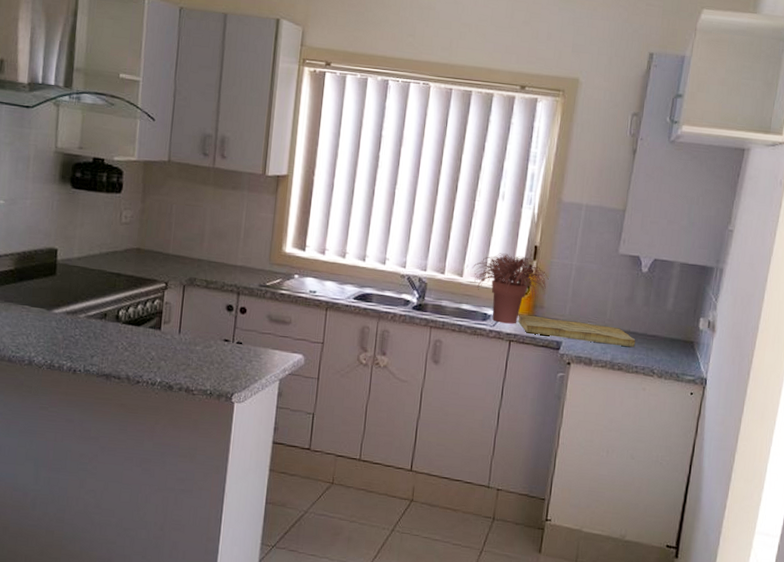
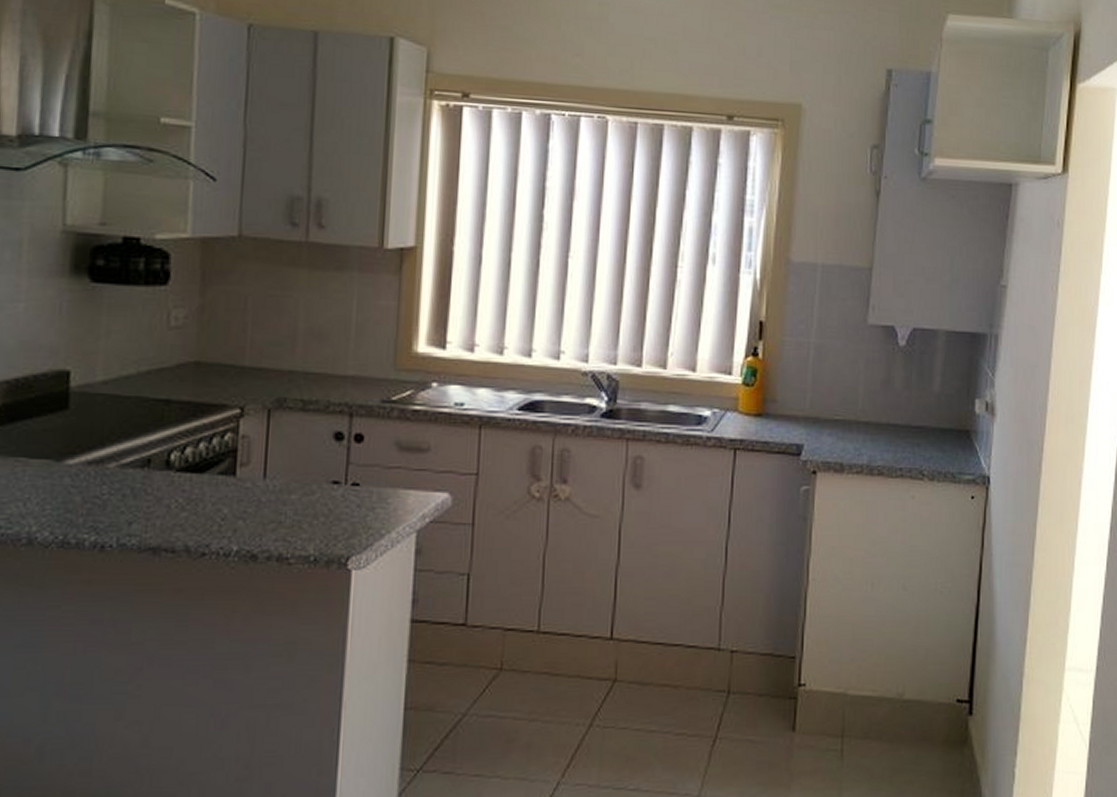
potted plant: present [471,253,549,324] -> none [677,333,781,427]
cutting board: present [518,315,636,348] -> none [745,413,898,445]

